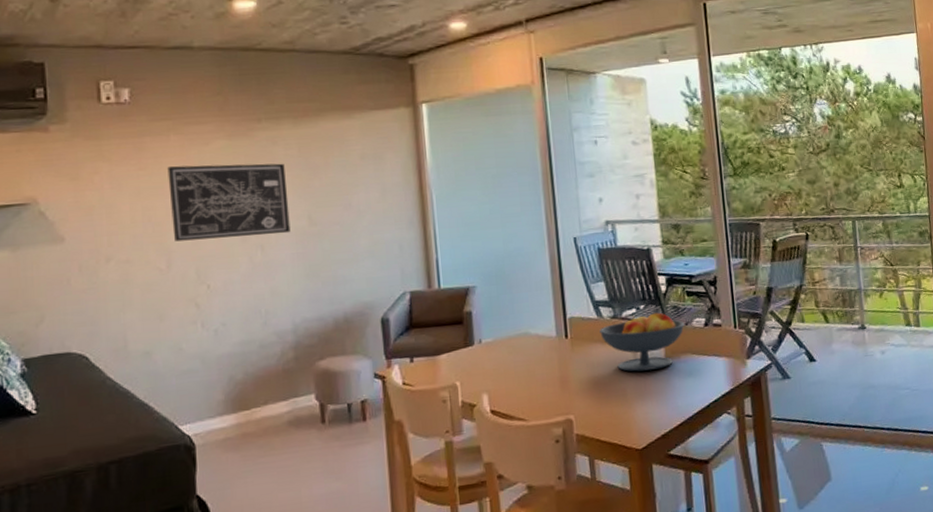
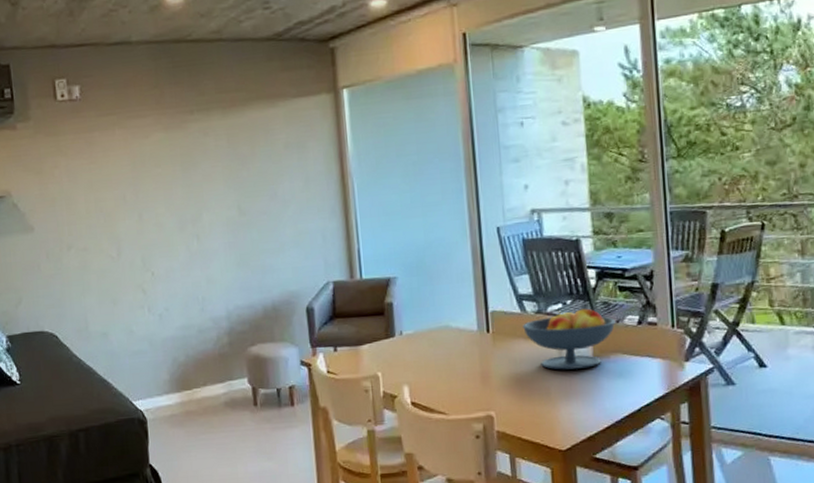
wall art: present [167,163,291,242] -> none [114,154,223,231]

